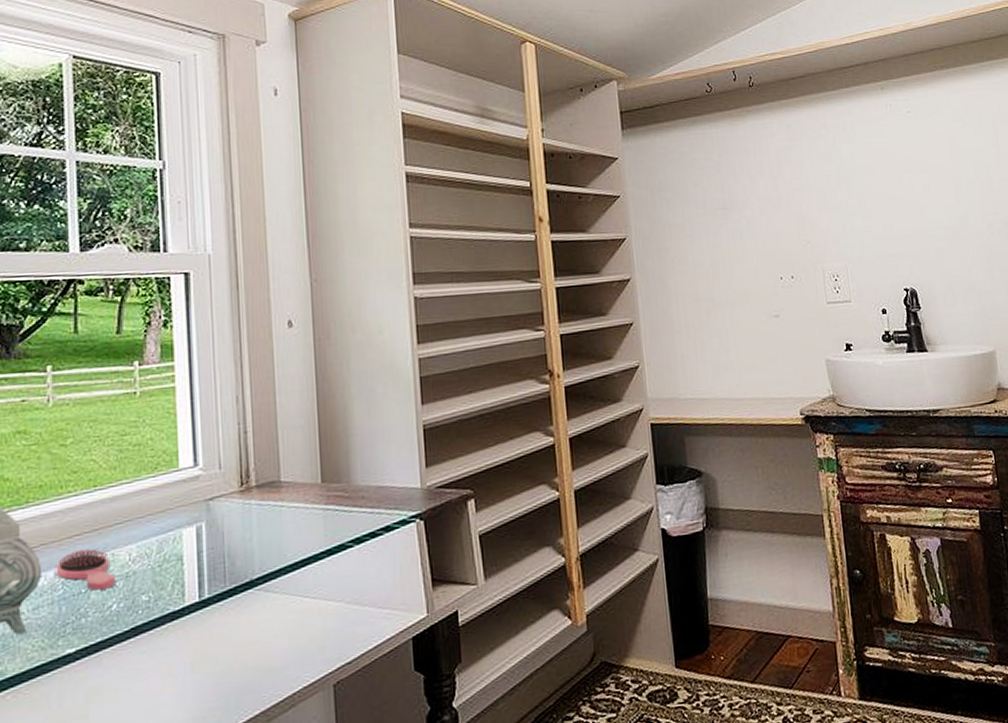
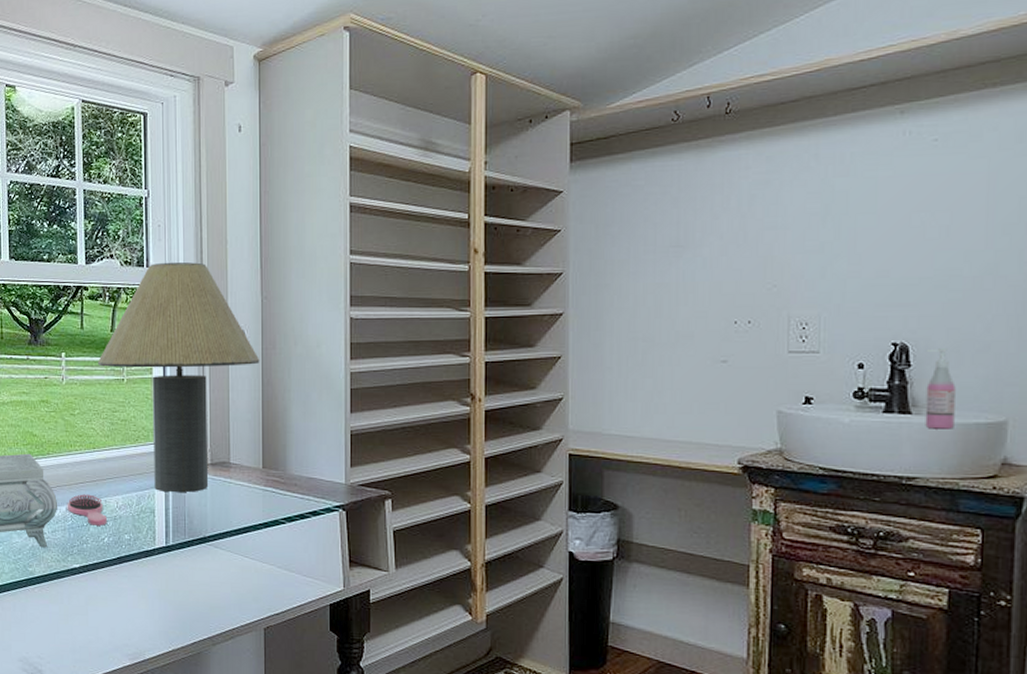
table lamp: none [98,243,313,531] -> present [97,262,260,493]
soap dispenser: none [929,290,960,364] -> present [925,348,956,429]

